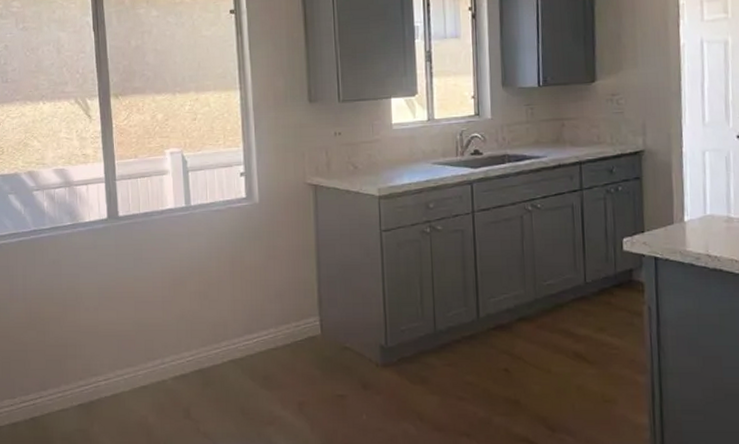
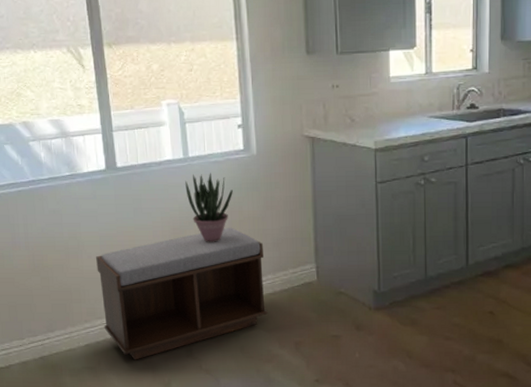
bench: none [94,278,270,422] -> present [96,227,268,360]
potted plant: none [186,221,235,294] -> present [185,173,233,242]

